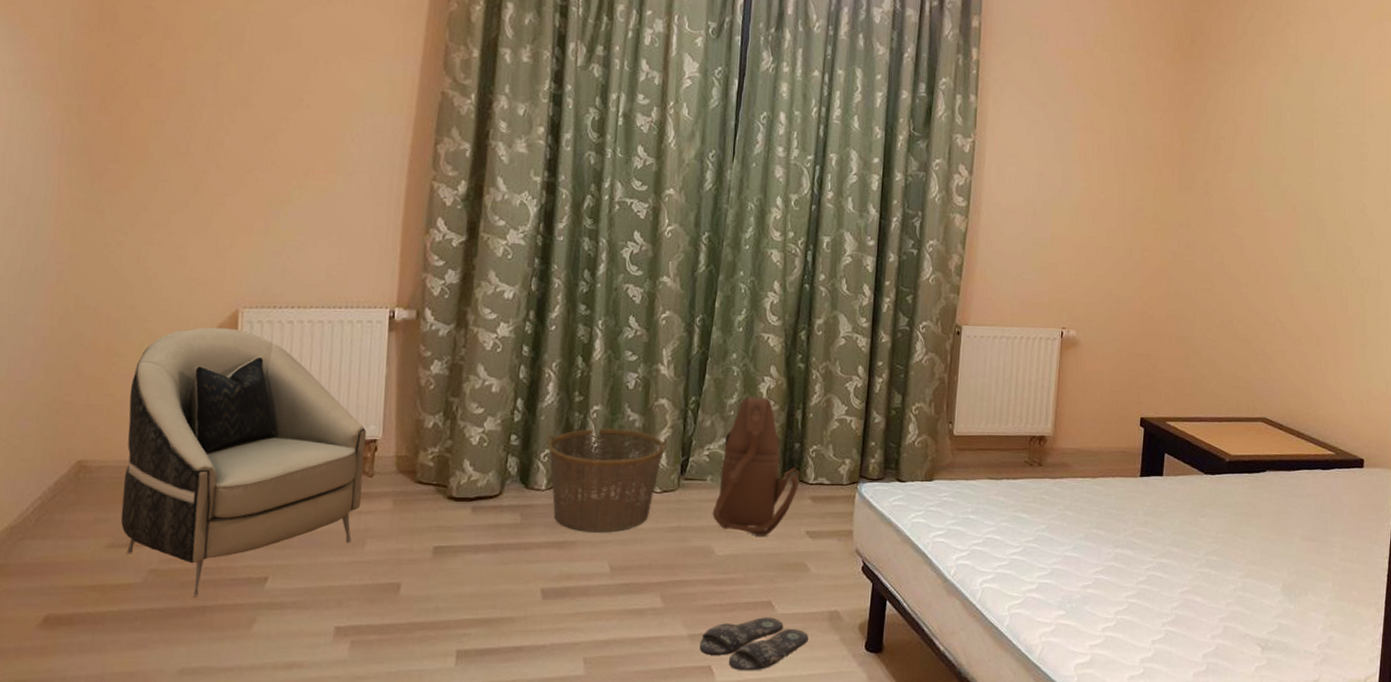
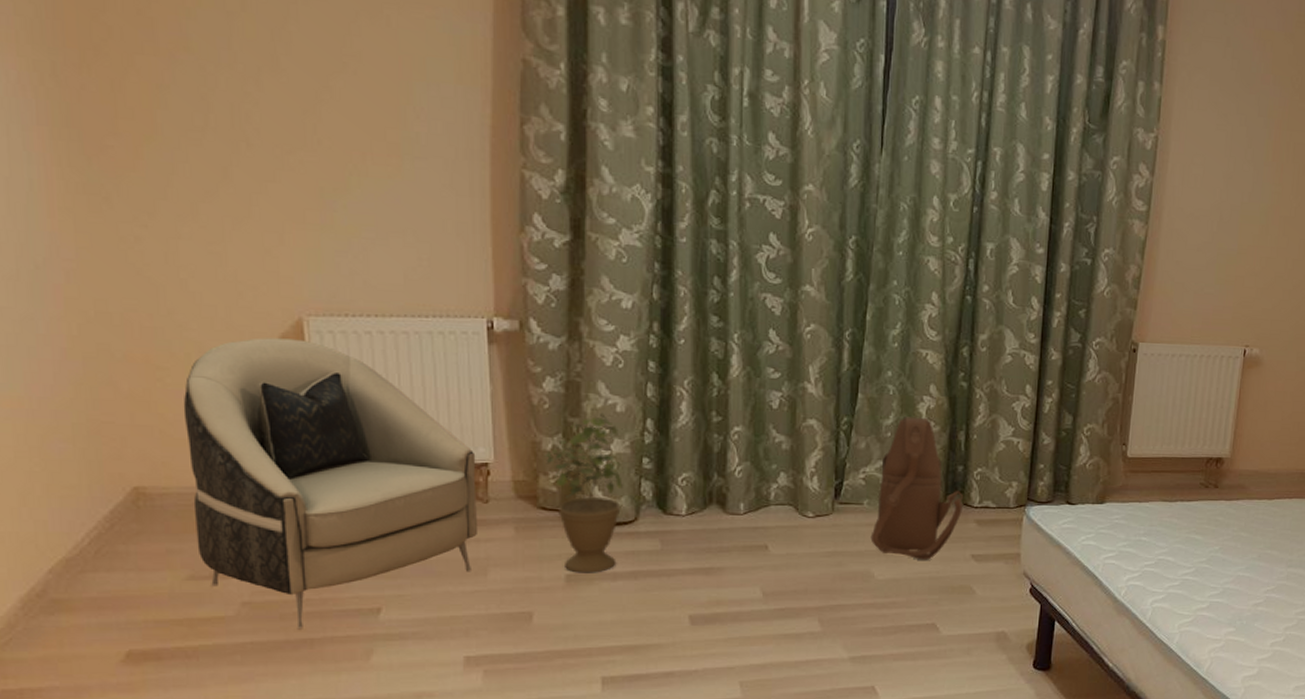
potted plant: none [425,389,492,546] -> present [544,409,623,573]
basket: present [546,428,668,533] -> none [683,450,820,558]
slippers: present [699,617,809,671] -> none [862,639,975,690]

